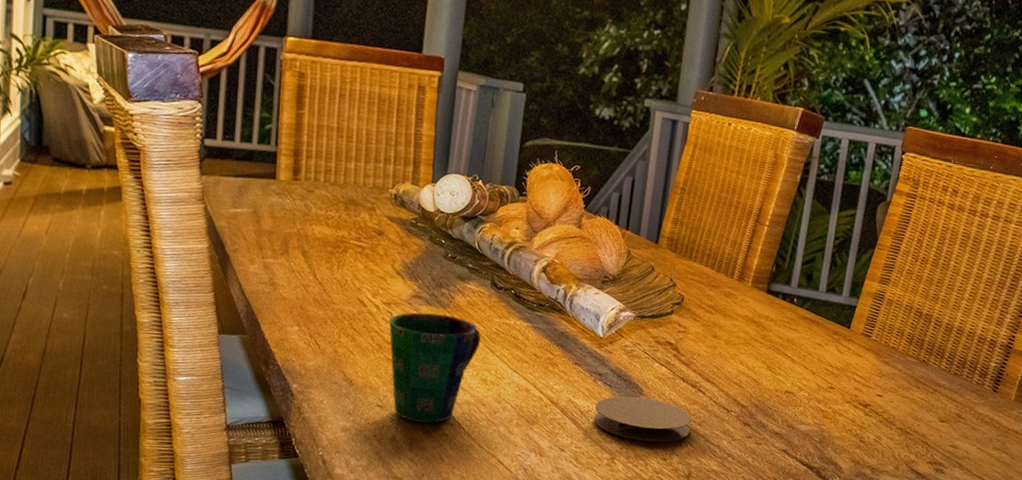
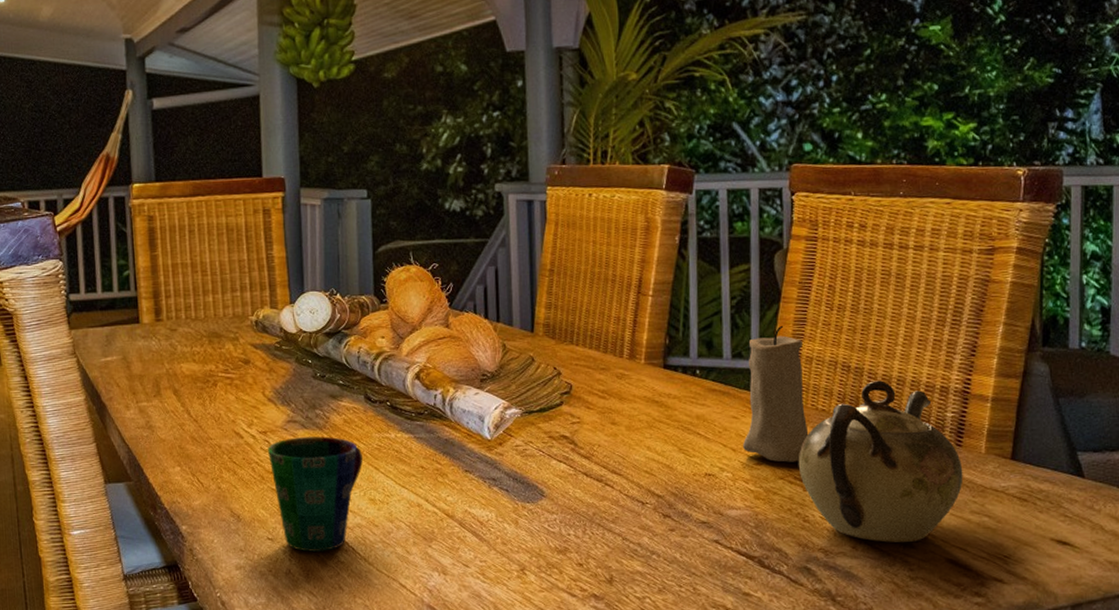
coaster: present [593,396,692,443] -> none [494,499,604,547]
candle: none [821,268,887,390] -> present [743,325,809,462]
teapot: none [864,328,995,468] -> present [798,380,963,543]

